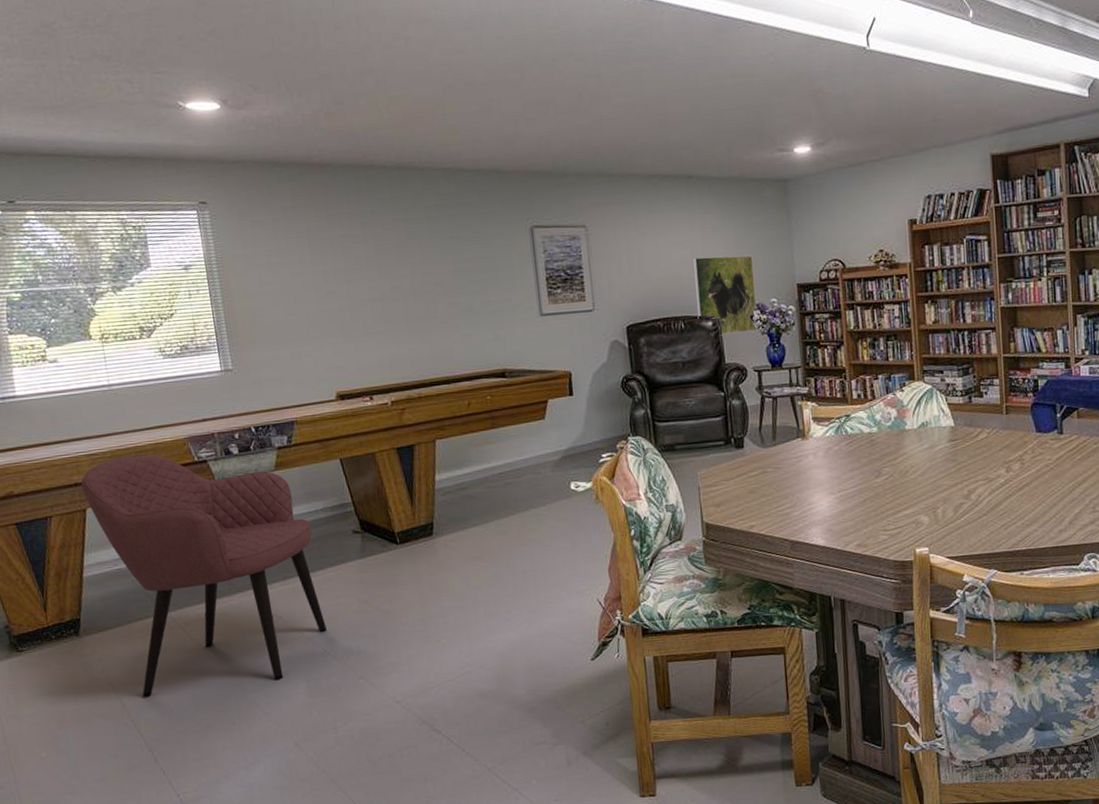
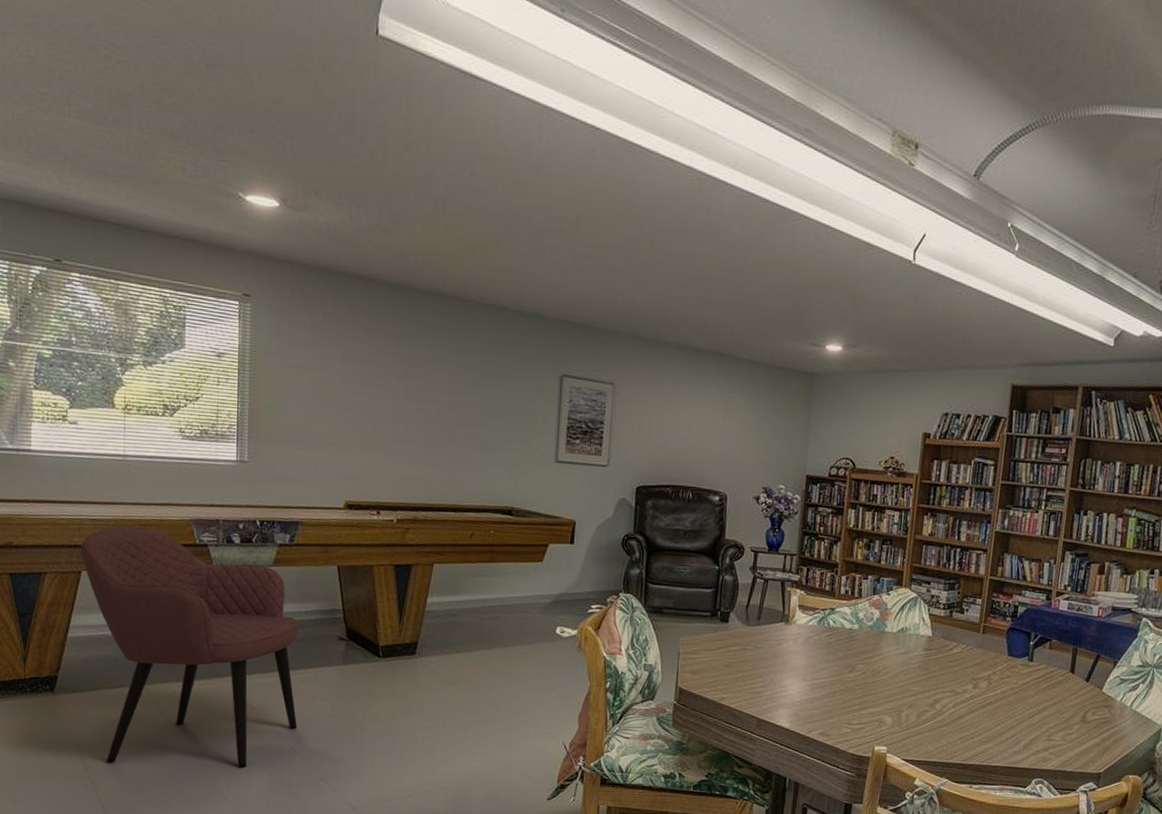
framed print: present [692,255,758,336] -> none [706,432,769,514]

